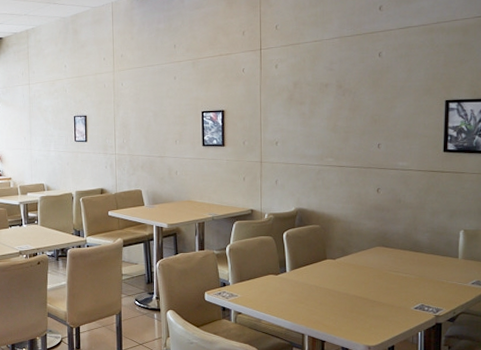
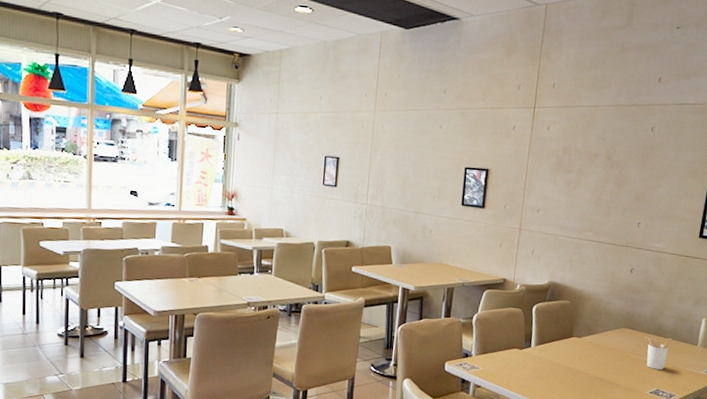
utensil holder: none [402,252,430,285] -> present [645,336,672,370]

